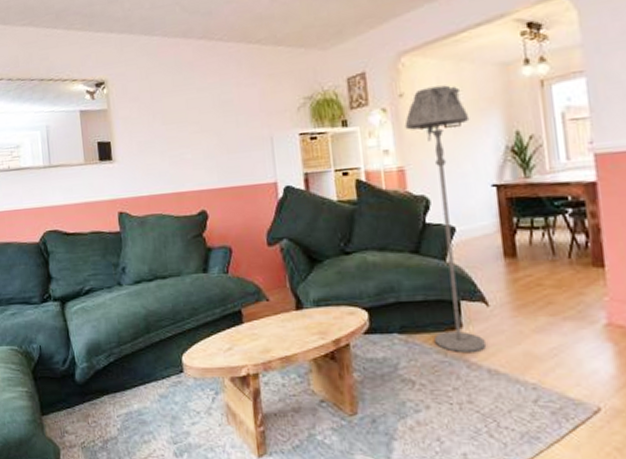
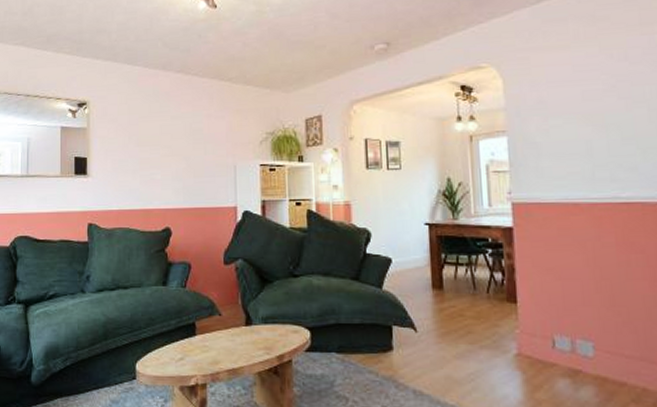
floor lamp: present [404,85,485,352] -> none [353,133,412,373]

